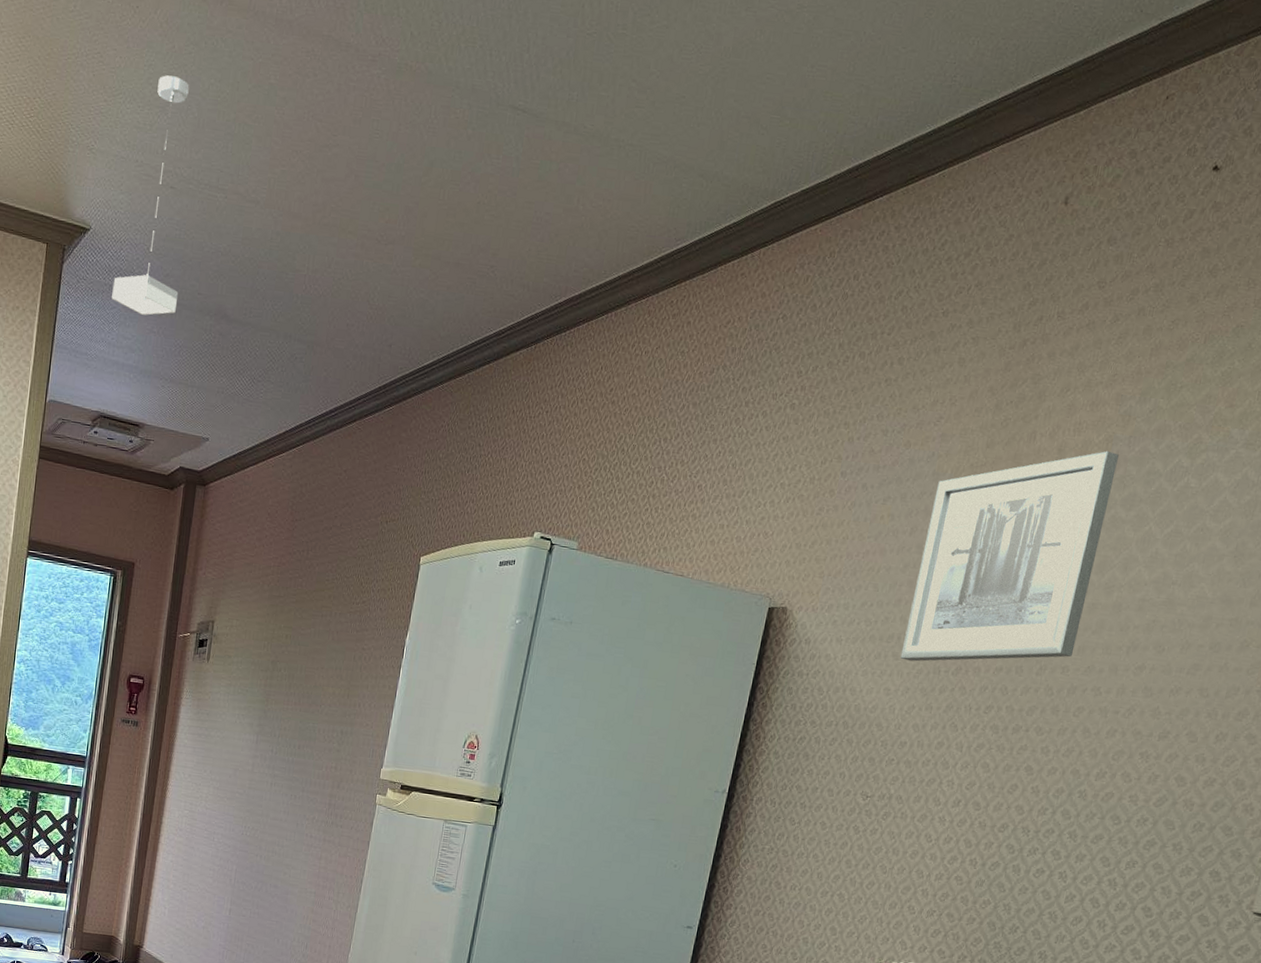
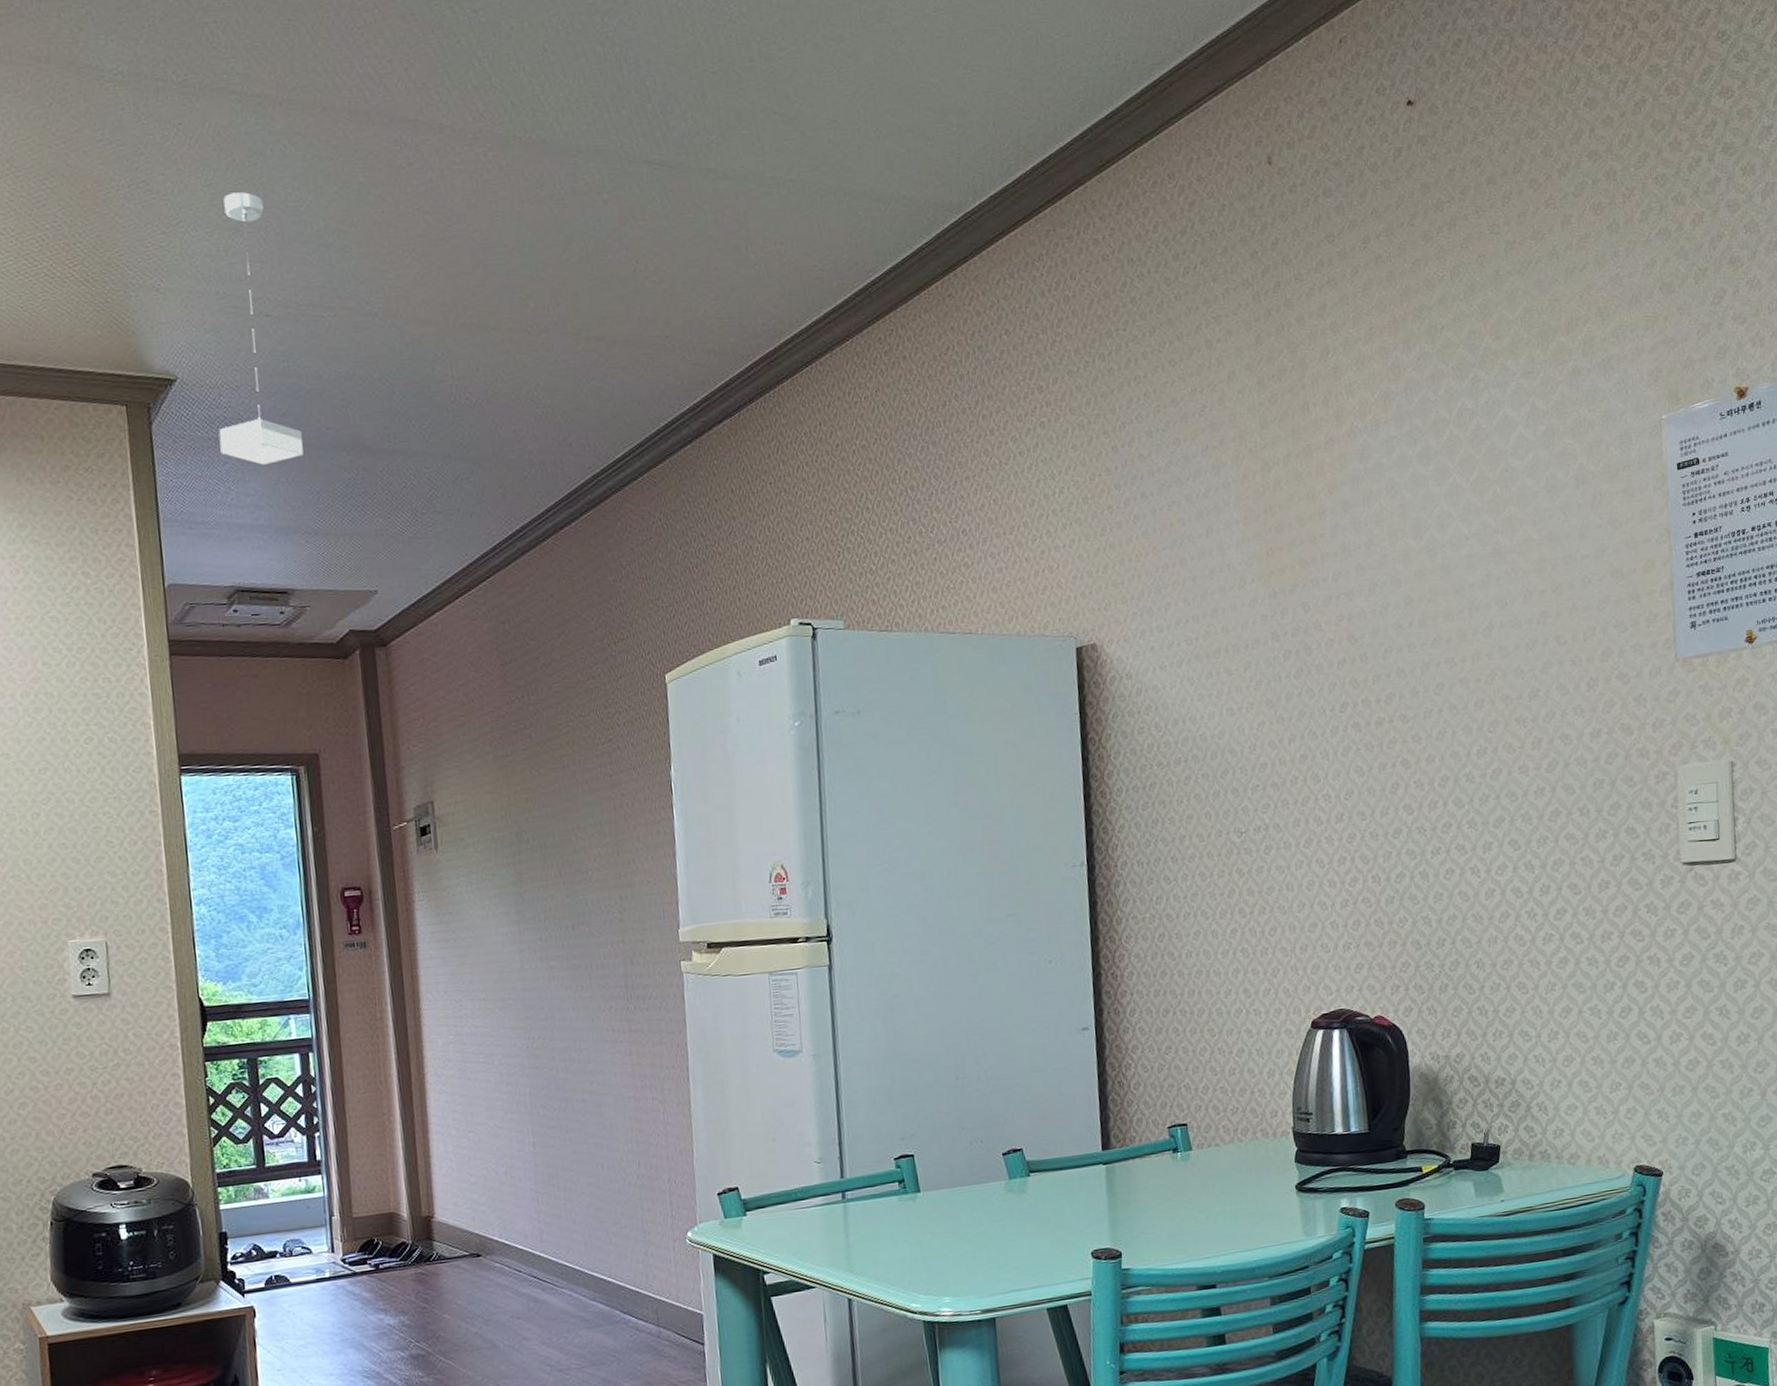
wall art: present [900,450,1119,662] -> none [1221,407,1415,674]

